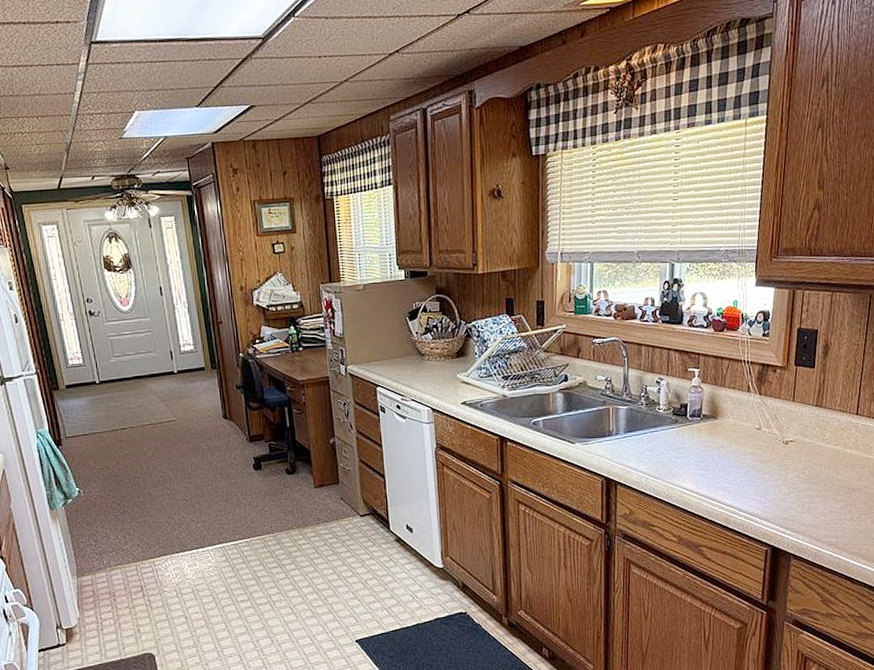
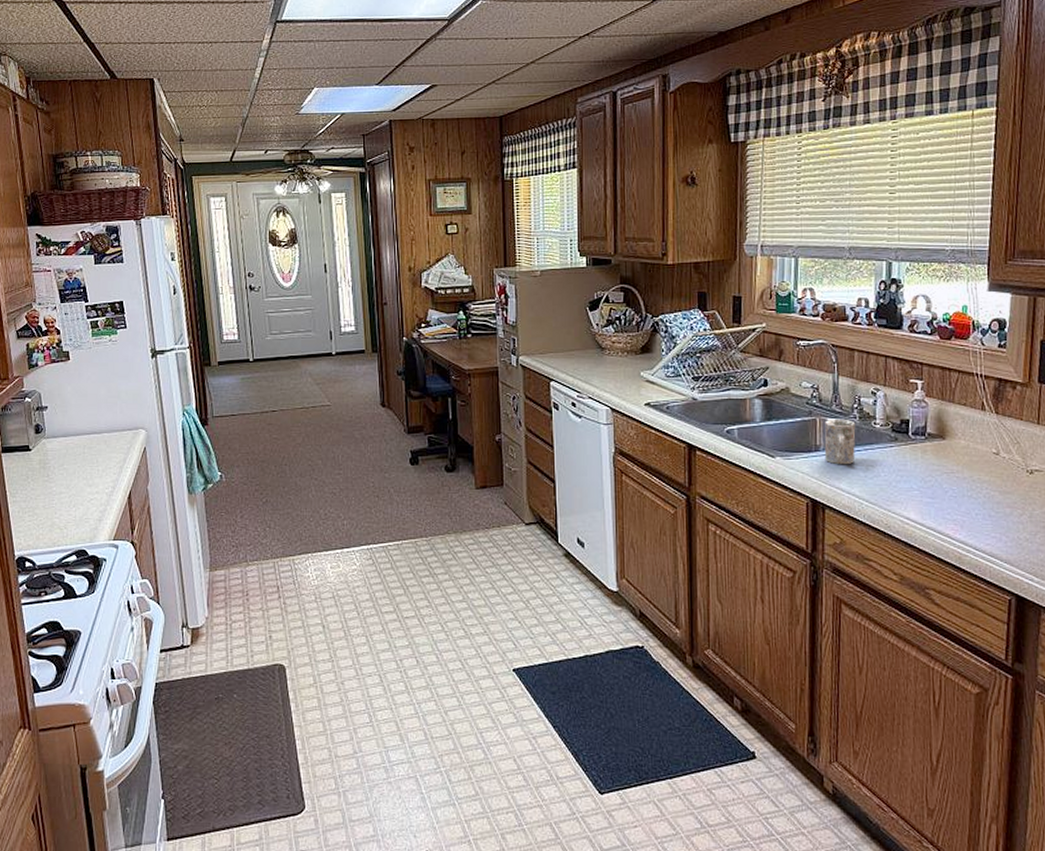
mug: none [616,406,643,446] -> present [824,418,856,464]

